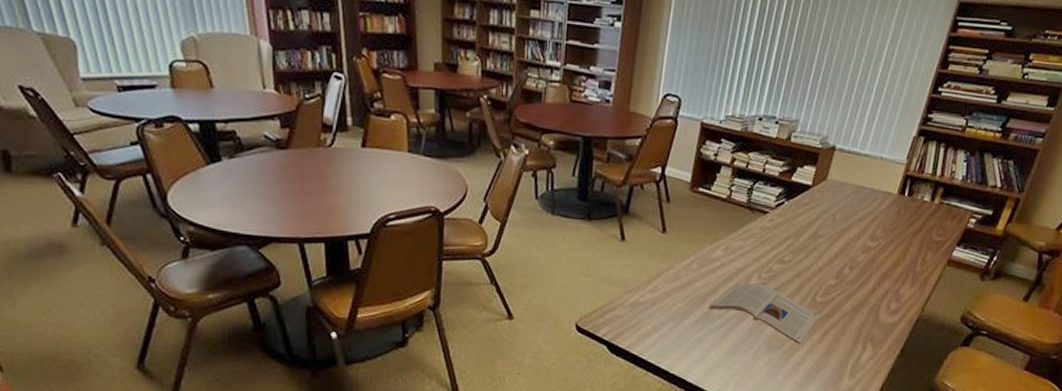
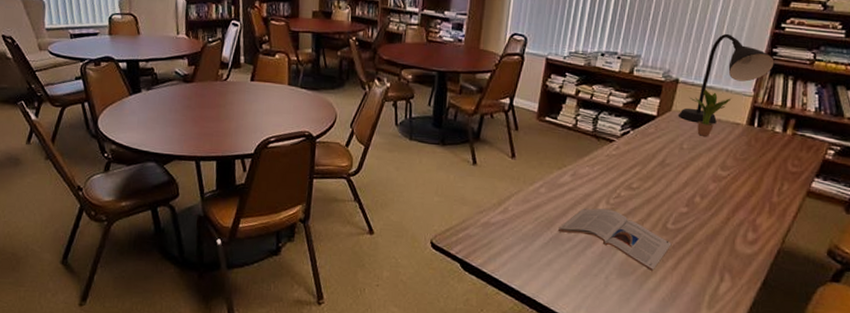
desk lamp: none [833,97,929,194] -> present [679,33,775,124]
potted plant: none [844,157,886,207] -> present [689,89,732,136]

